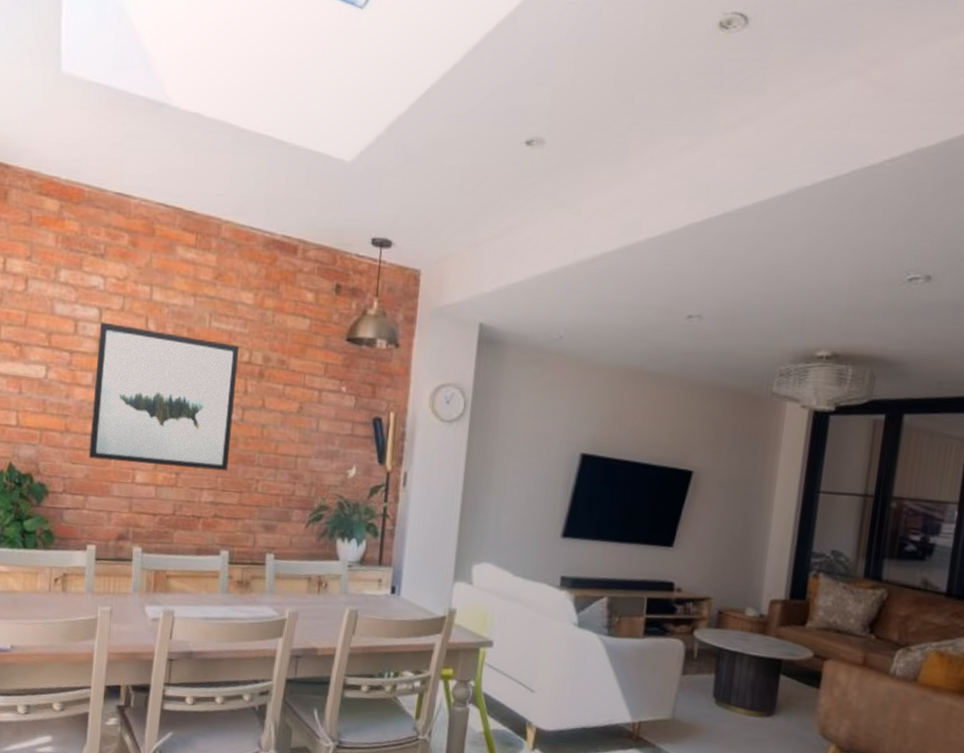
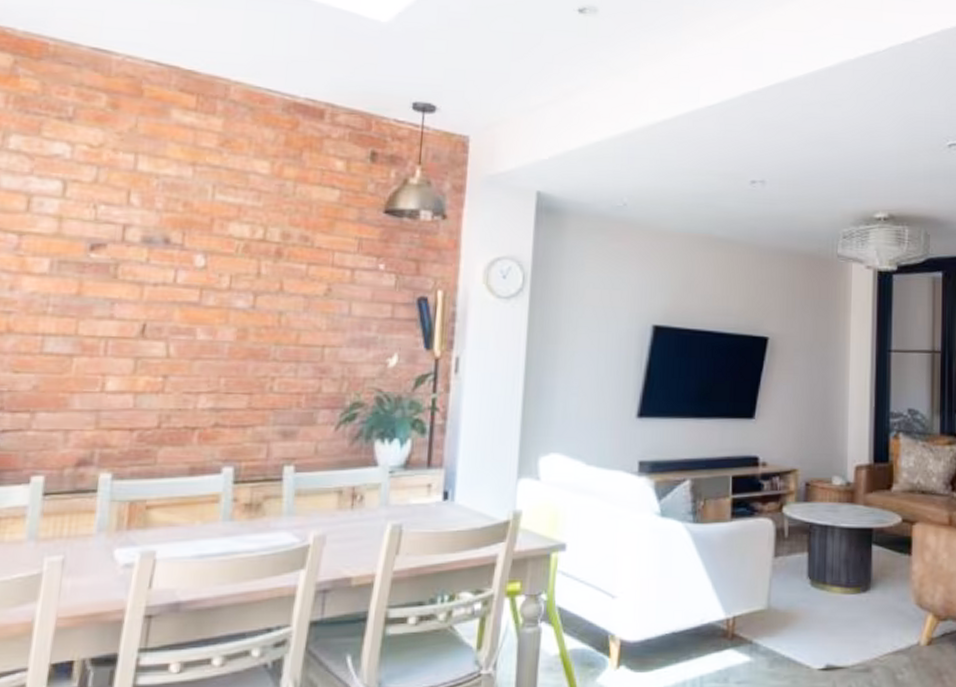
wall art: present [88,322,239,471] -> none [39,196,251,370]

